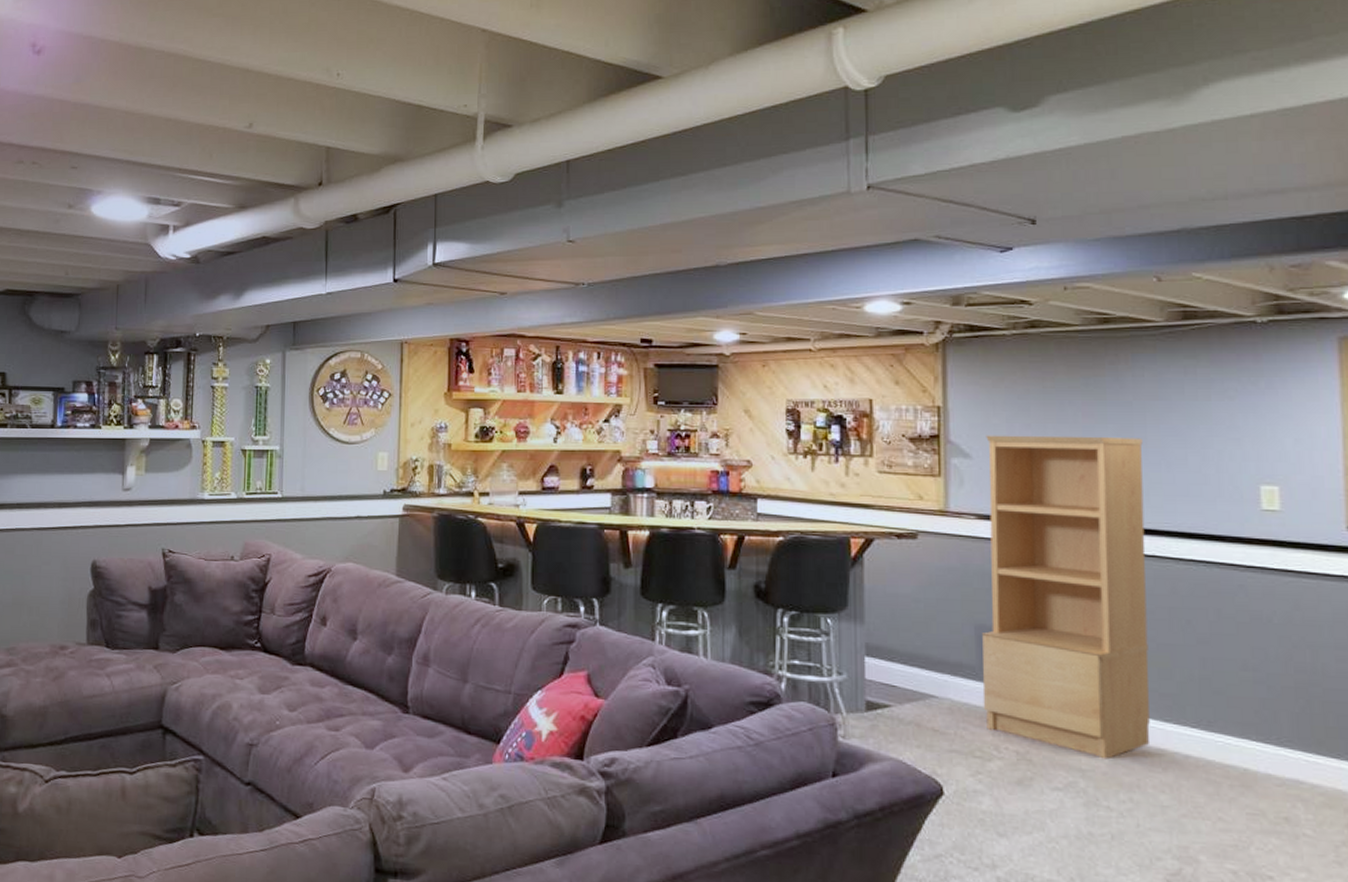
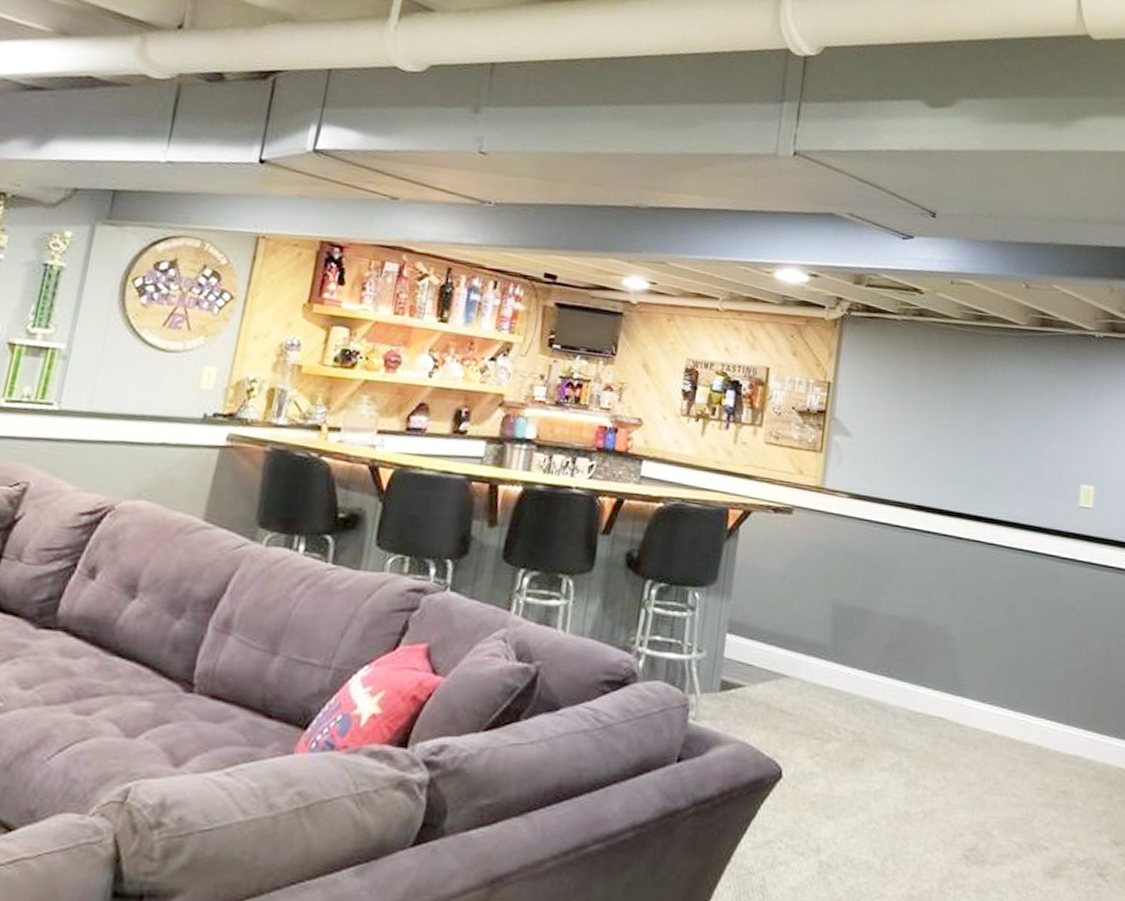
bookcase: present [982,435,1150,759] -> none [829,415,996,739]

